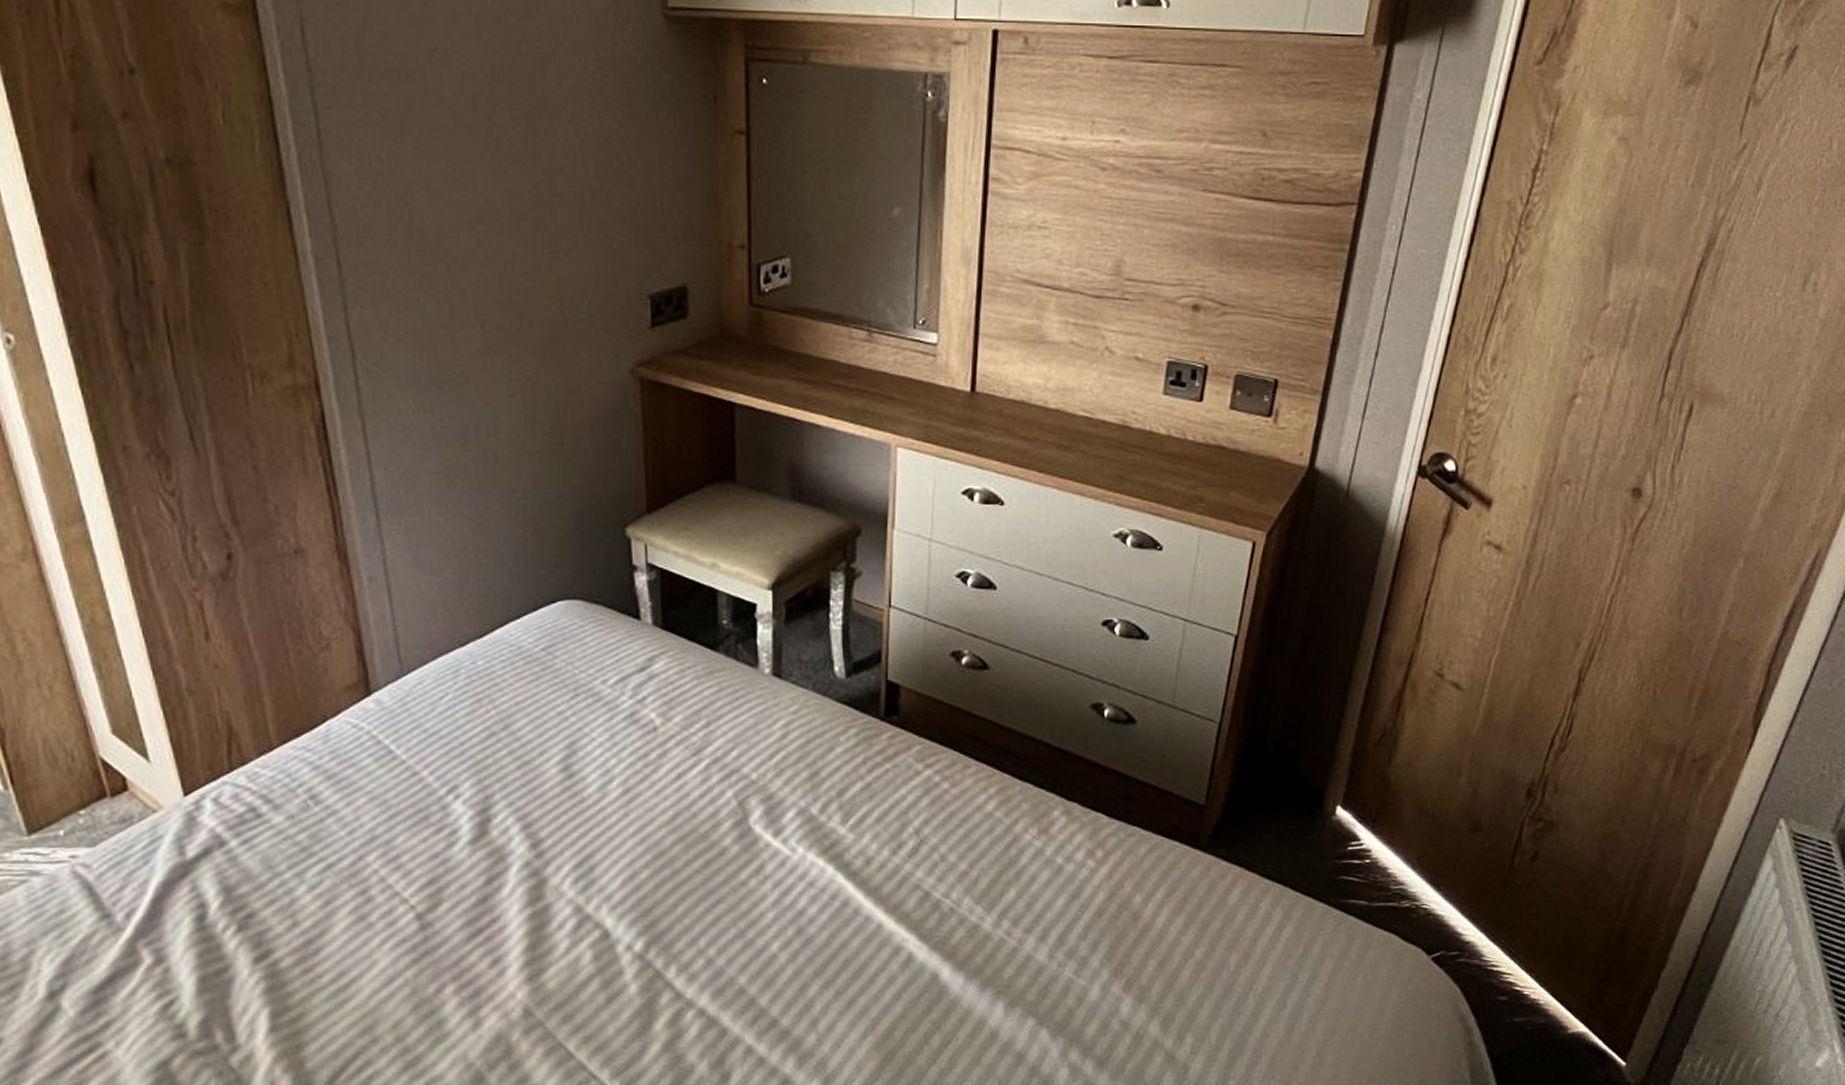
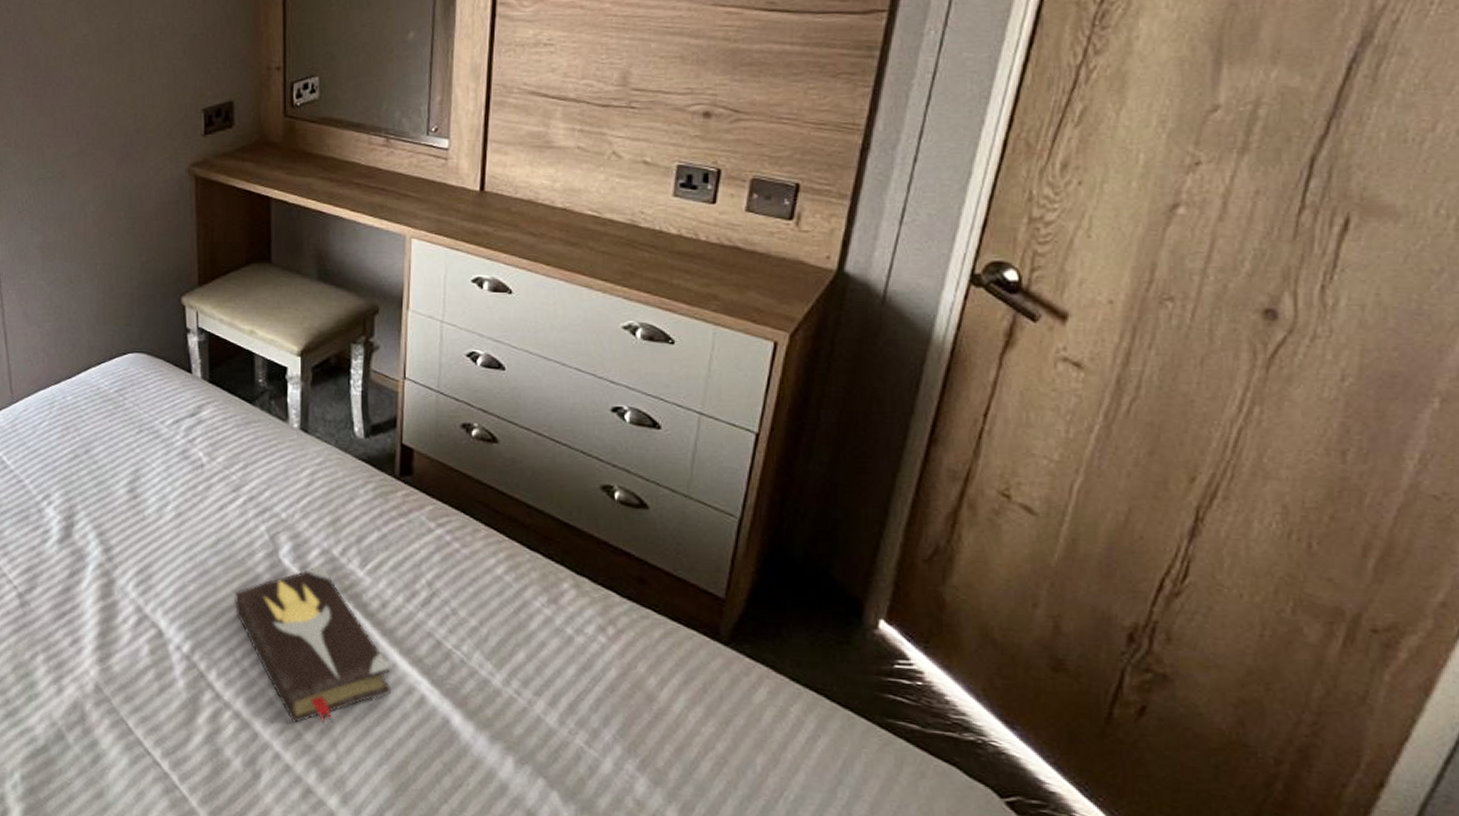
hardback book: none [697,827,877,1009] -> present [235,565,392,725]

